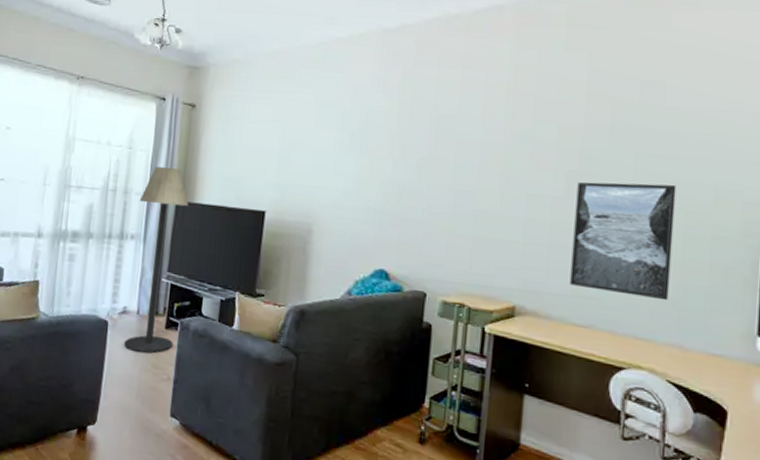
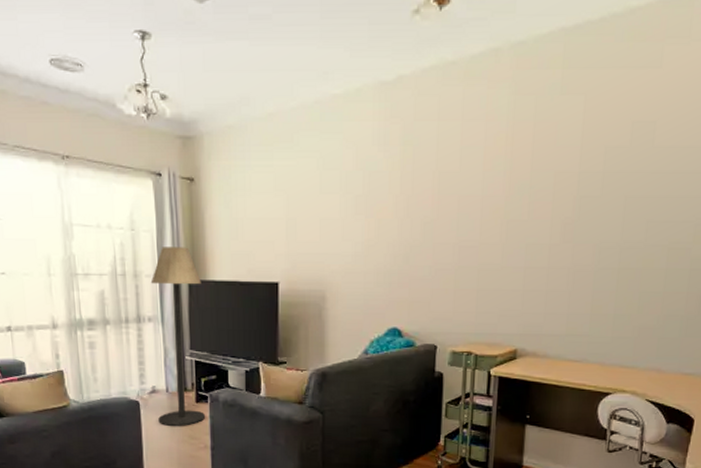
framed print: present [569,181,677,301] -> none [565,223,661,331]

